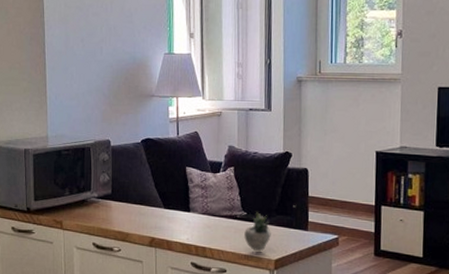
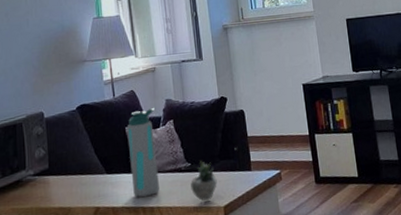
water bottle: none [187,151,218,237] -> present [126,107,159,197]

